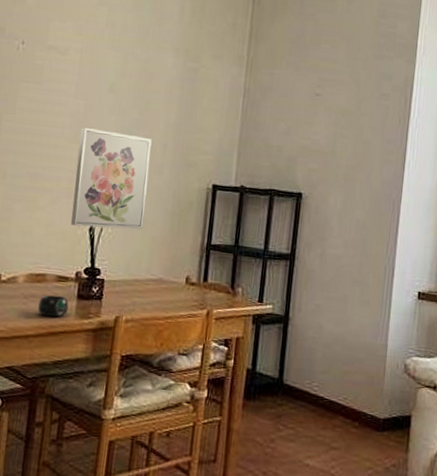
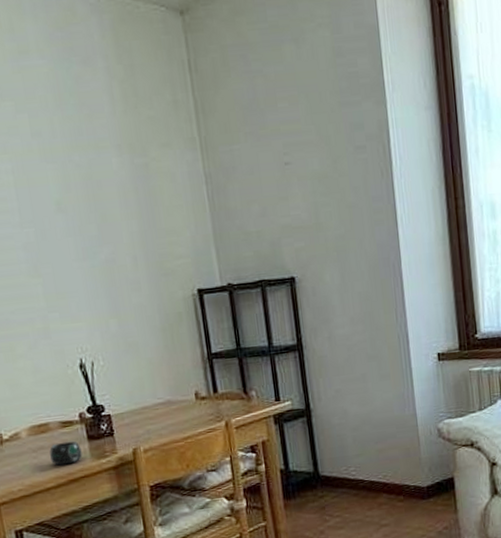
wall art: present [71,127,152,229] -> none [38,254,136,367]

